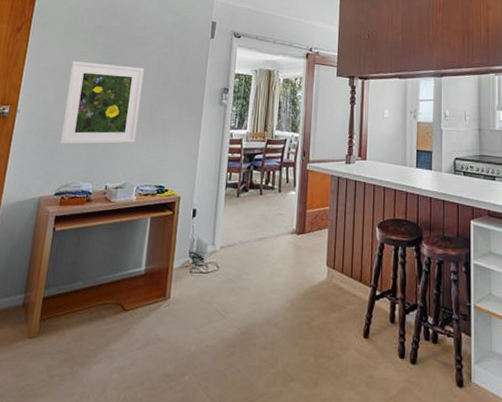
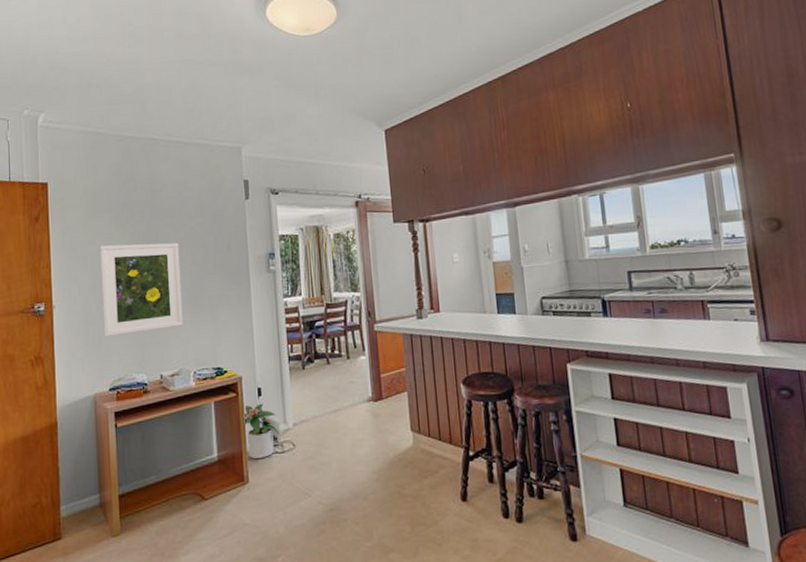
potted plant: none [173,224,207,277] -> present [242,403,280,459]

